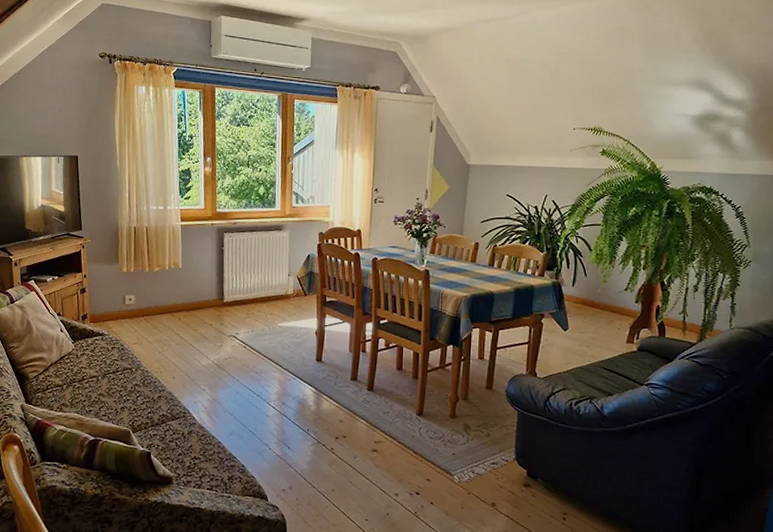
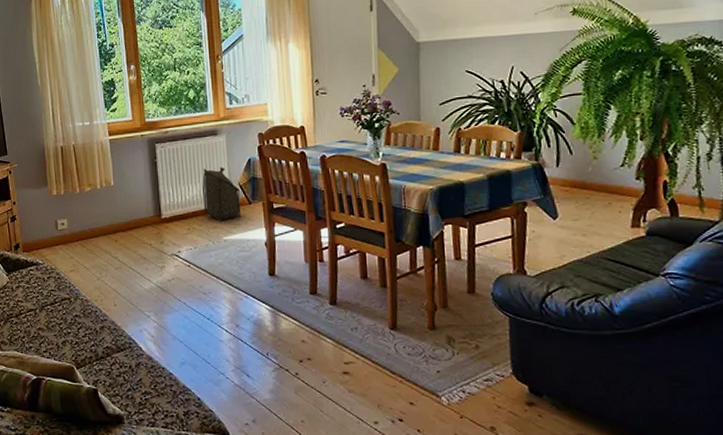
backpack: none [263,259,297,309] -> present [202,166,242,221]

